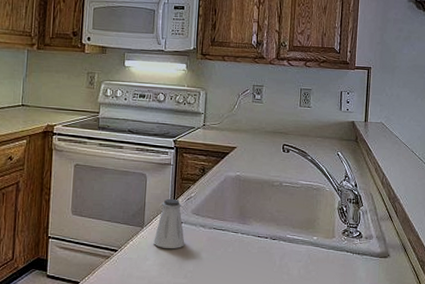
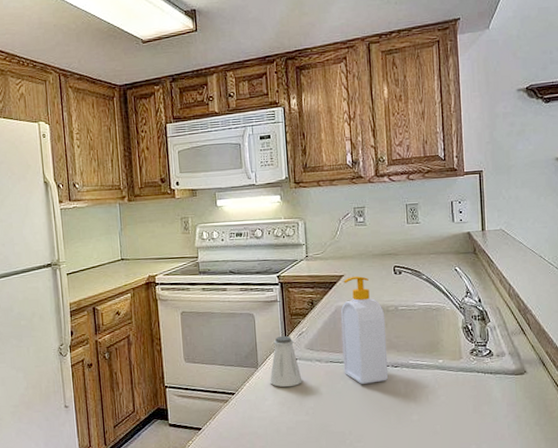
soap bottle: none [225,149,270,253] -> present [340,276,389,384]

